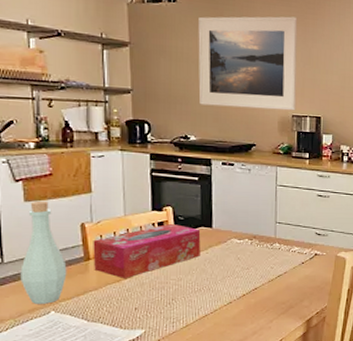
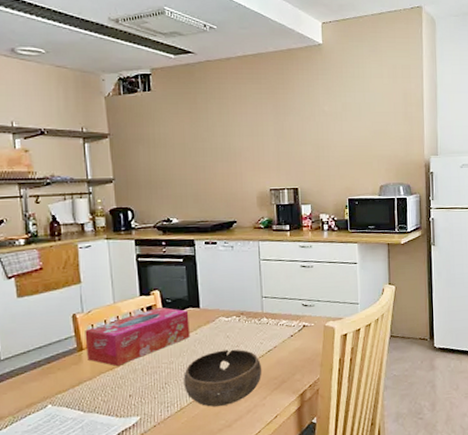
bottle: present [20,200,67,304] -> none [16,295,62,399]
bowl: none [191,271,271,326] -> present [183,349,262,407]
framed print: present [198,16,298,111] -> none [173,93,273,188]

